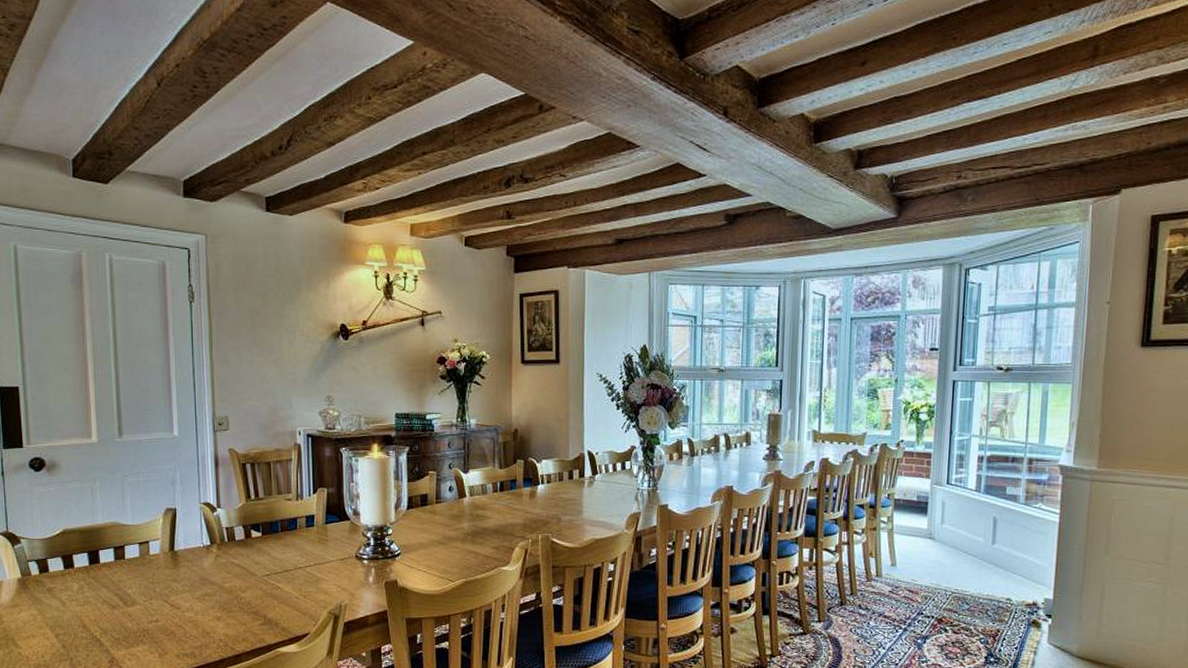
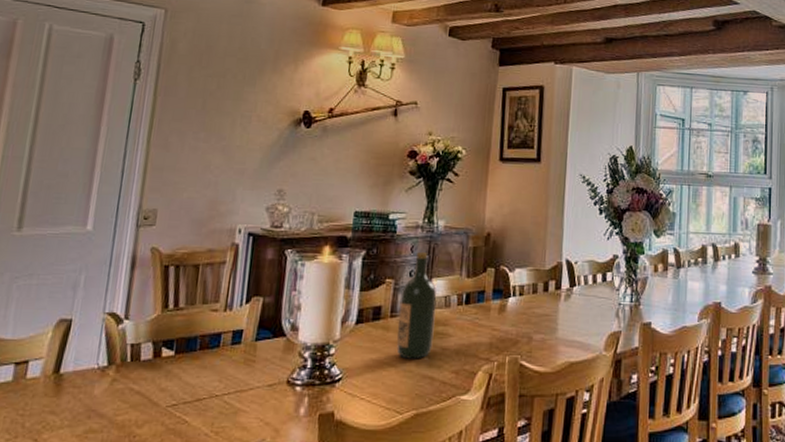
wine bottle: none [443,448,475,538] -> present [396,252,437,359]

